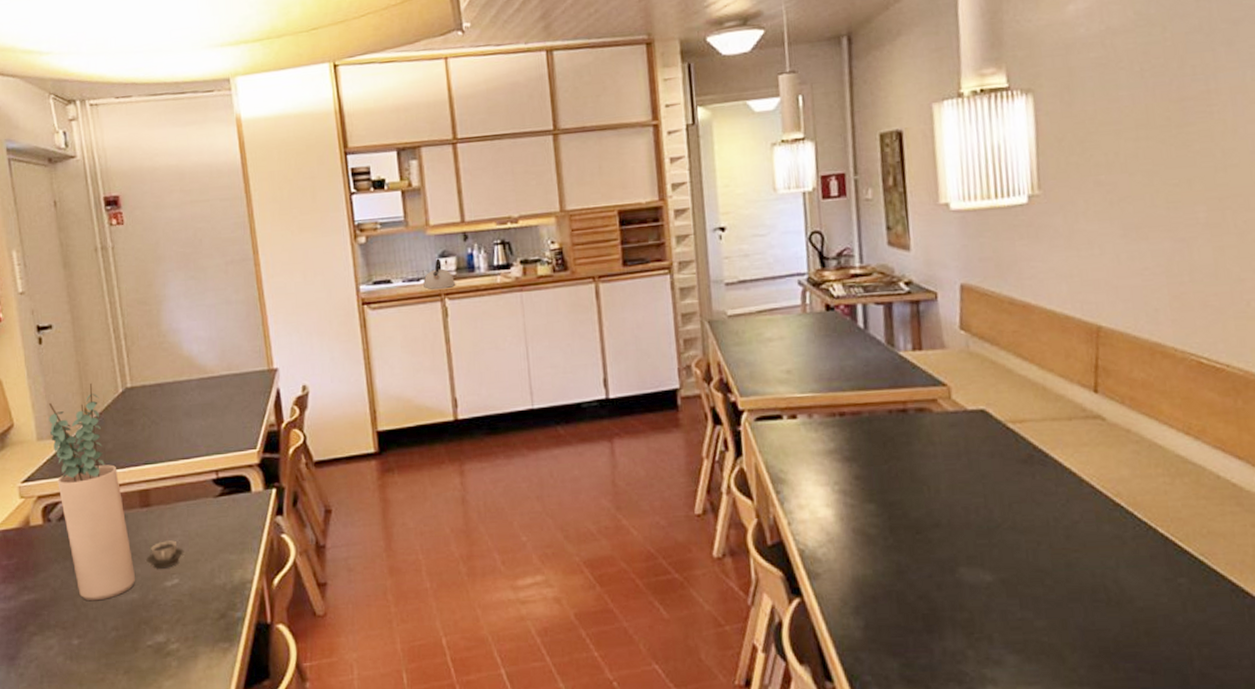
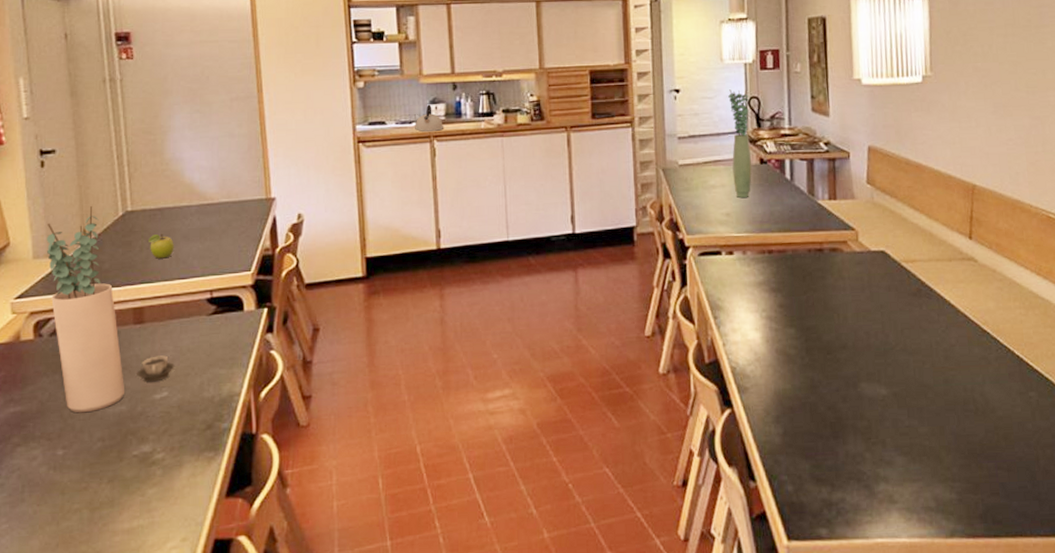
fruit: none [149,410,176,438] -> present [147,233,174,259]
vase: none [784,224,816,353] -> present [728,89,752,199]

